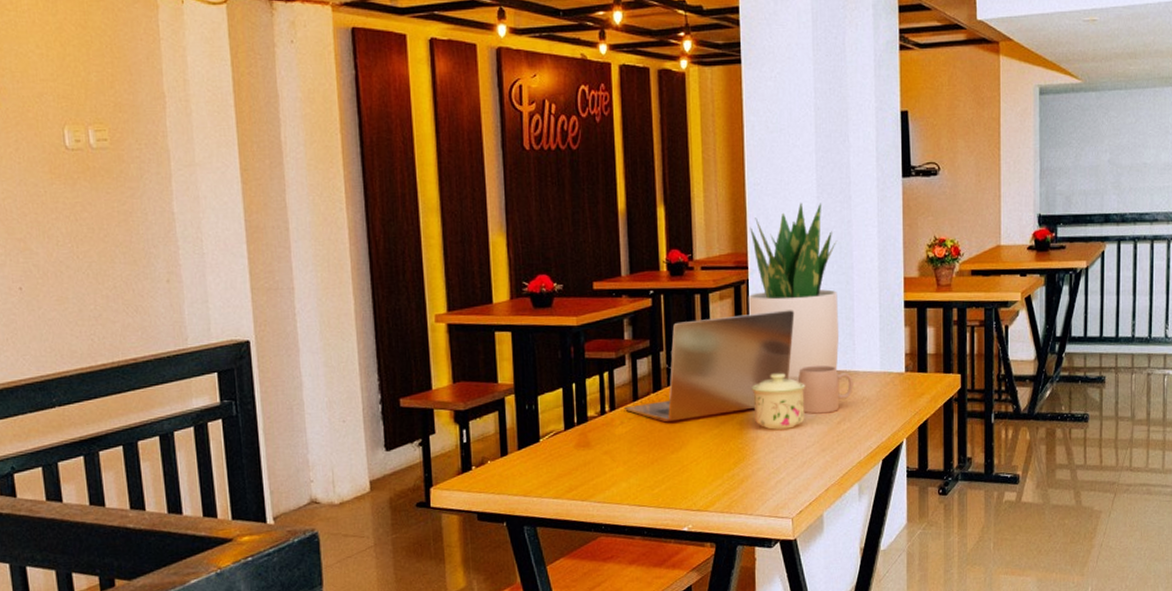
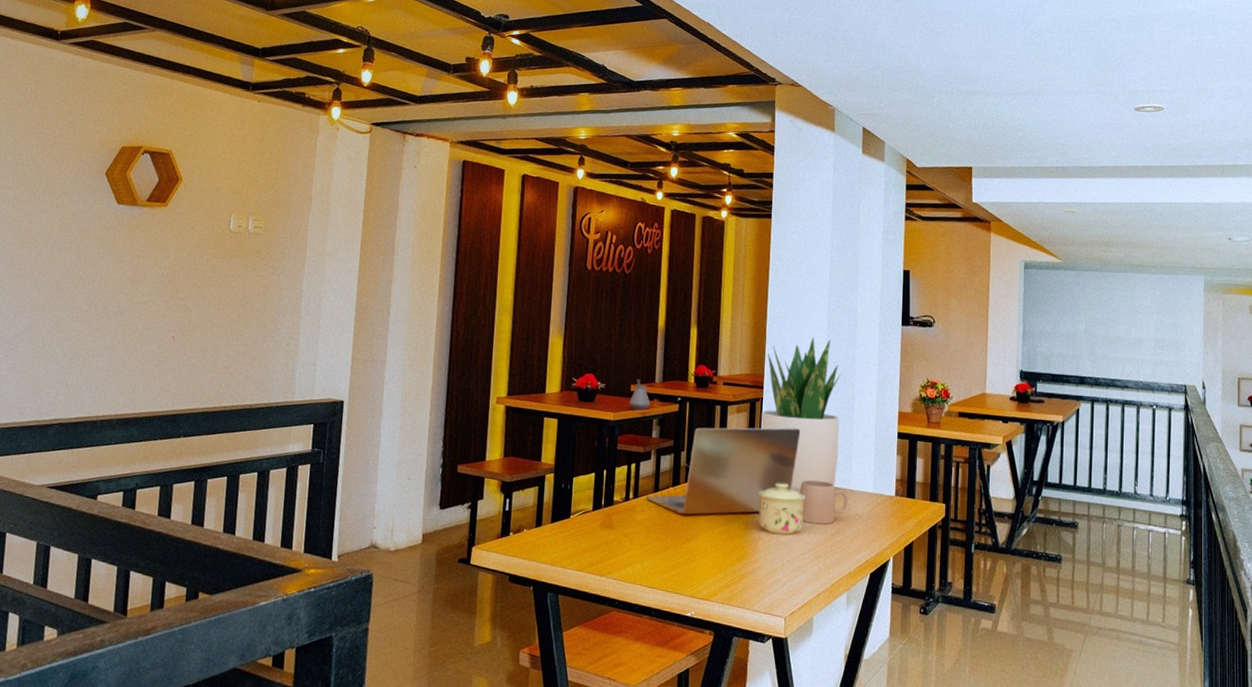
coffee pot: none [593,273,618,311] -> present [629,378,650,411]

